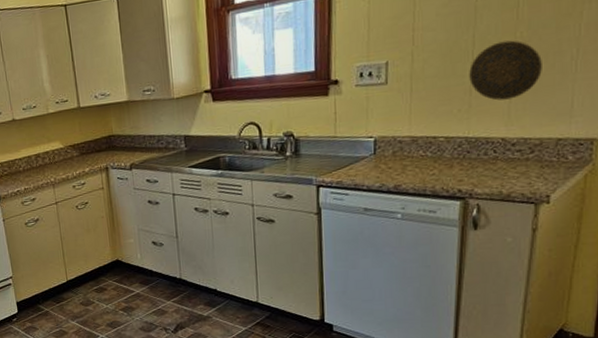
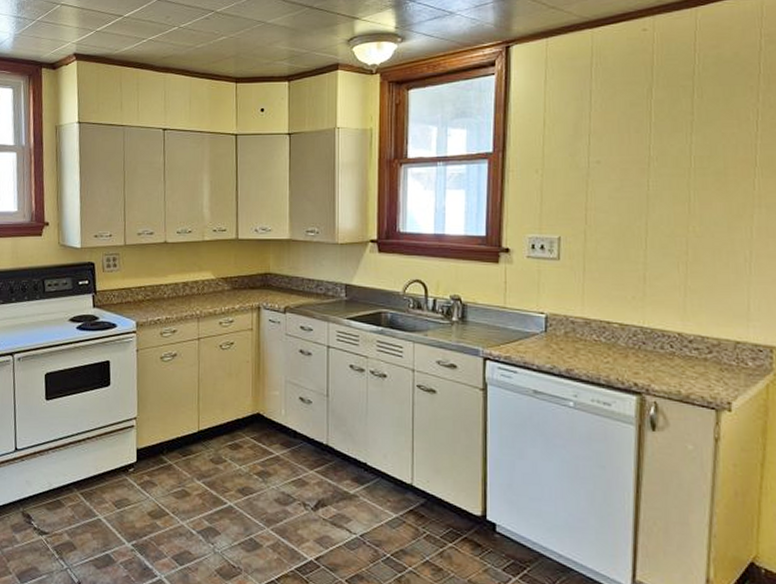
decorative plate: present [469,40,542,101] -> none [643,233,716,293]

